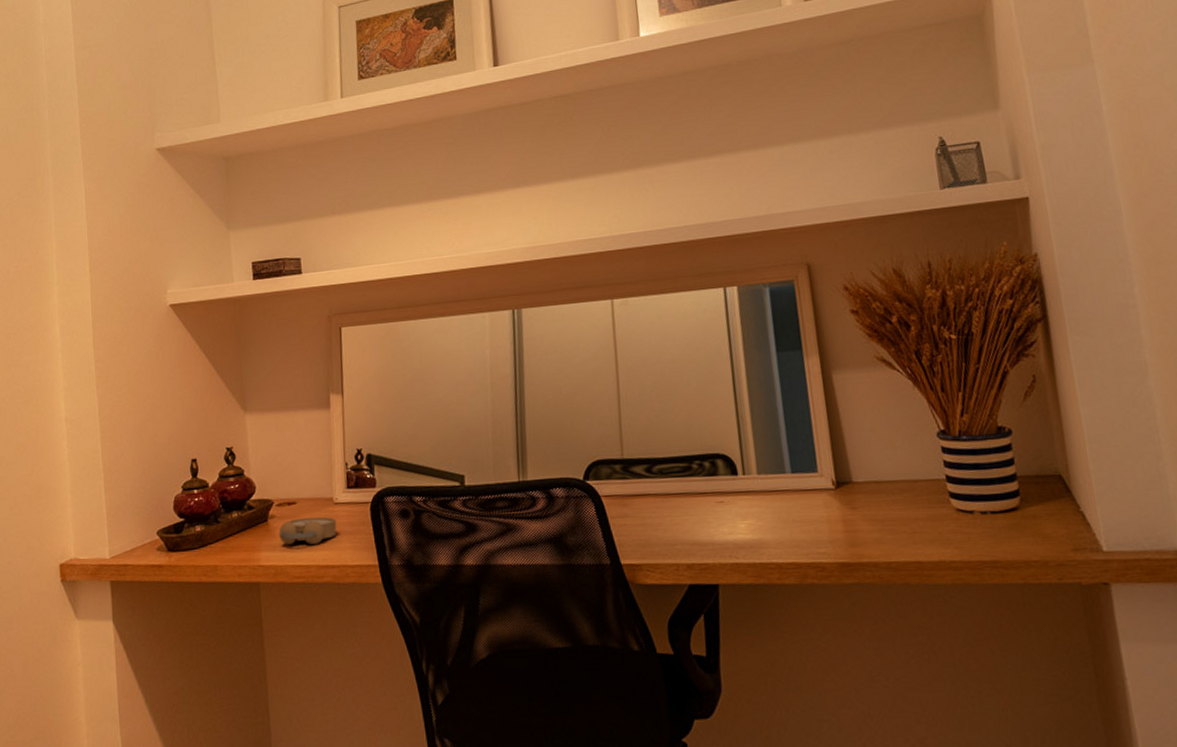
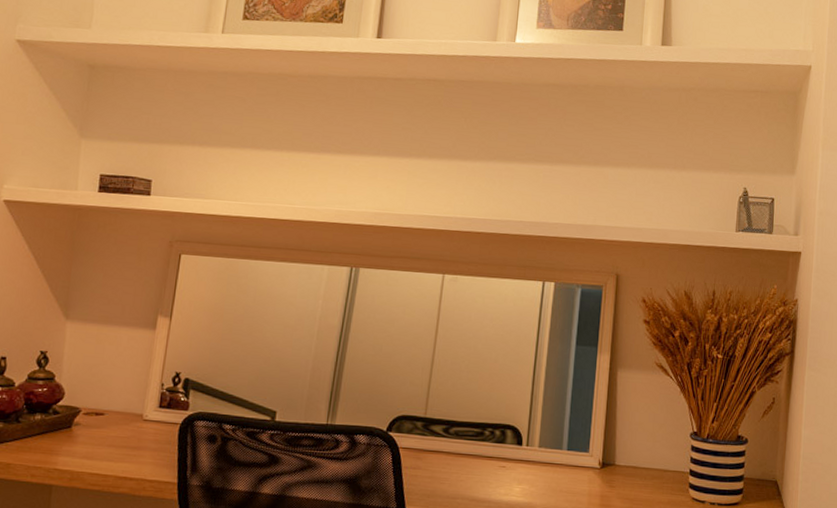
alarm clock: present [279,516,337,545] -> none [81,429,143,457]

